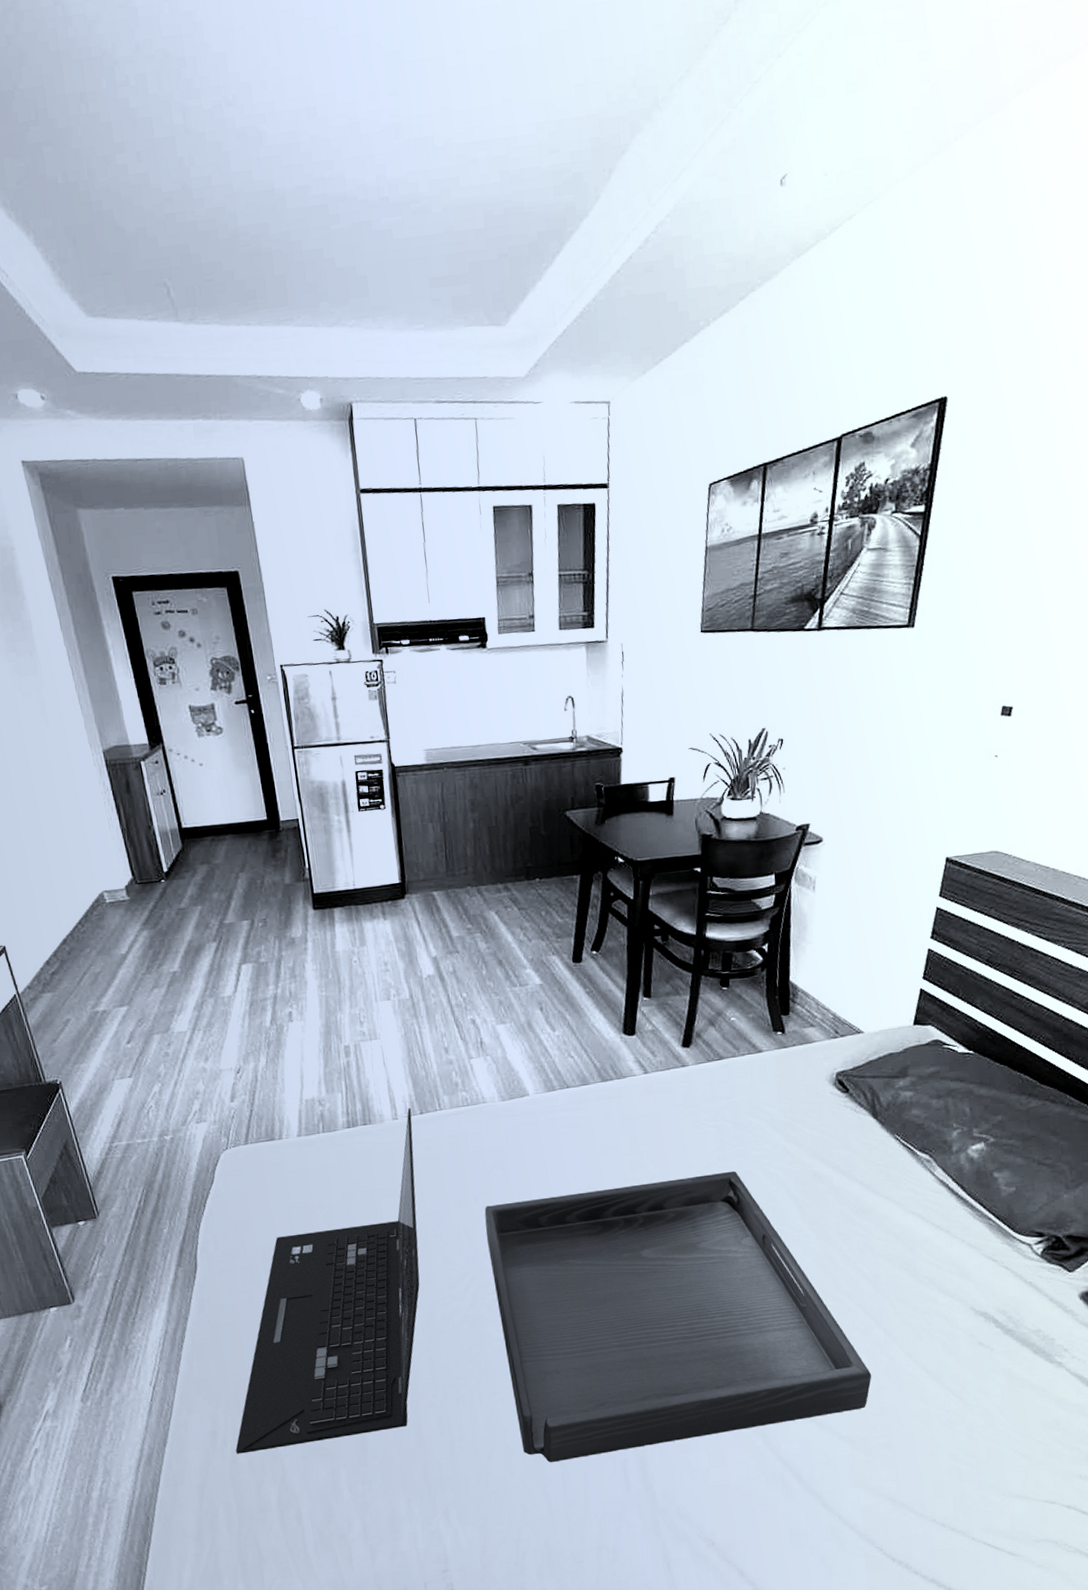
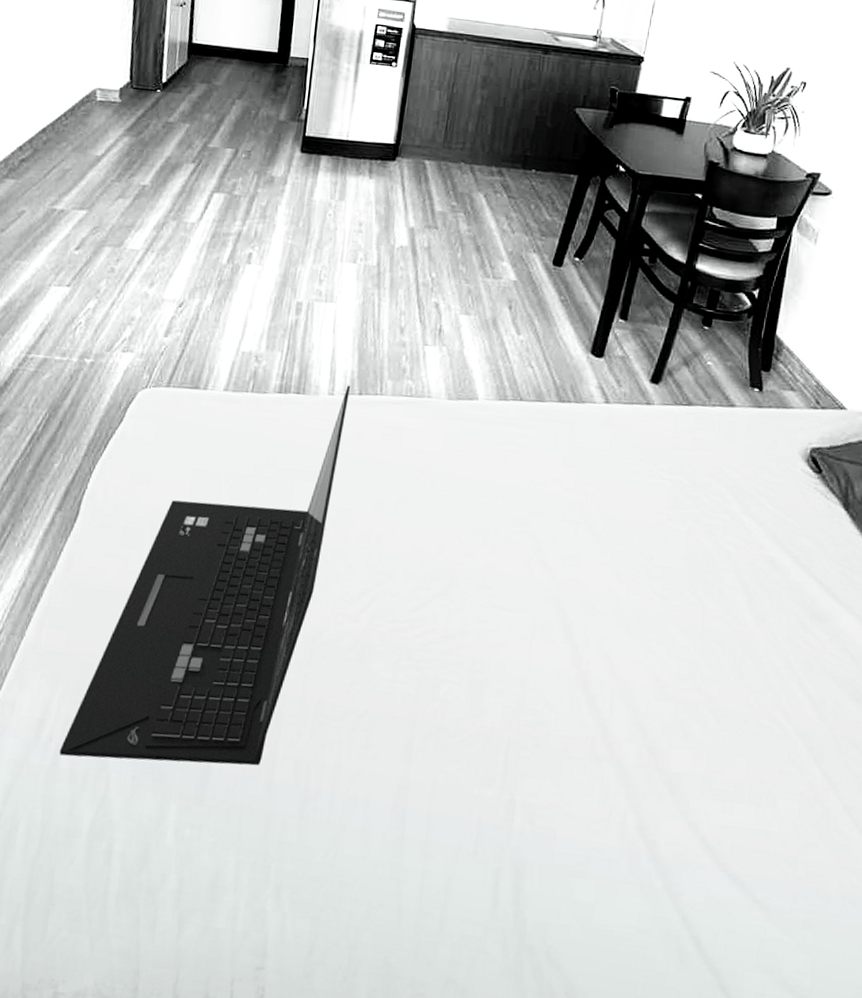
serving tray: present [484,1170,872,1462] -> none [384,516,802,868]

